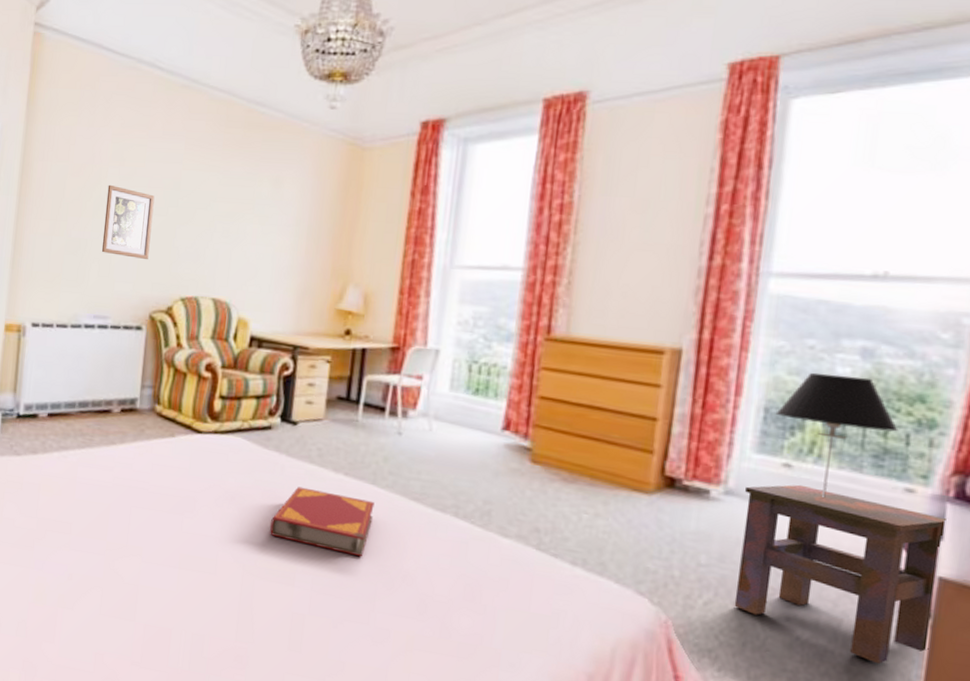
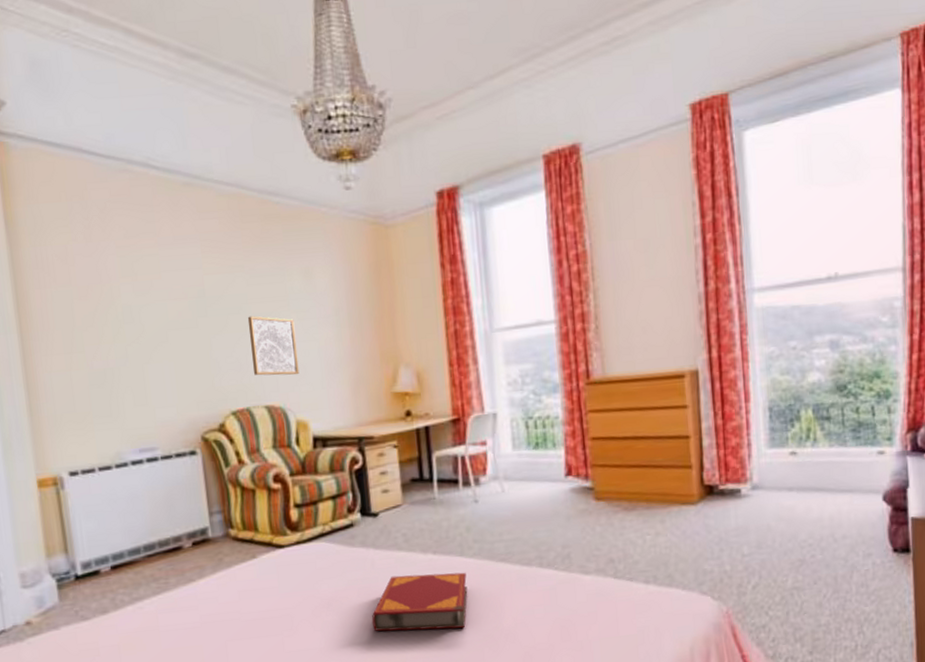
wall art: present [101,184,155,259] -> none [123,303,187,380]
wall art: none [209,213,256,275] -> present [247,316,299,376]
side table: present [734,484,946,665] -> none [767,467,914,601]
table lamp: present [775,372,899,497] -> none [777,365,866,474]

